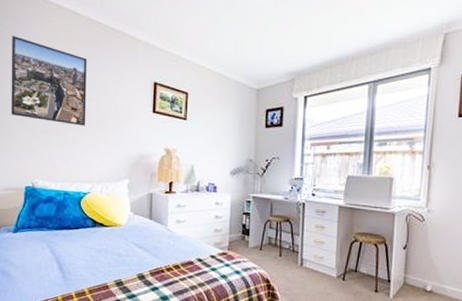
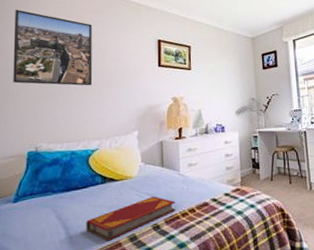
hardback book: none [77,247,162,282] -> present [86,196,176,241]

